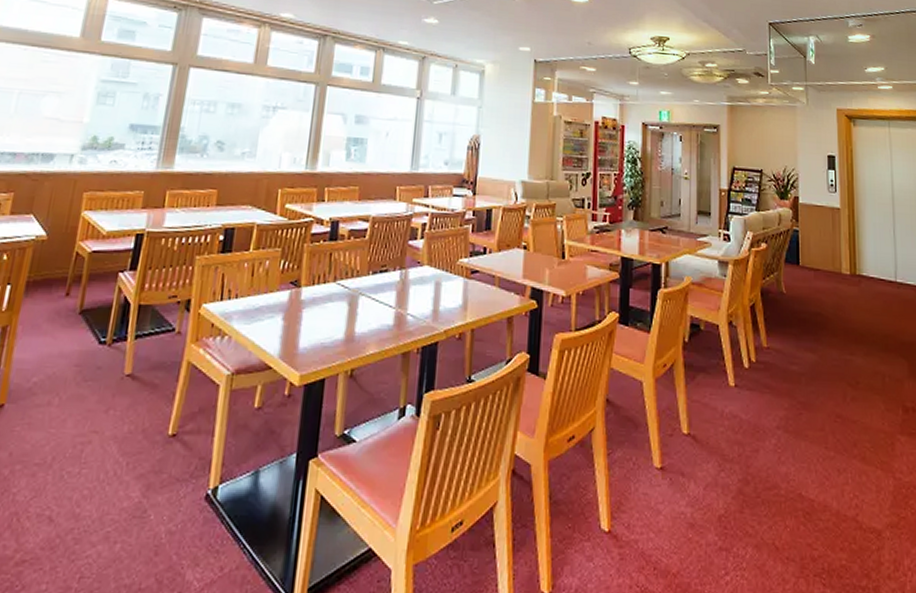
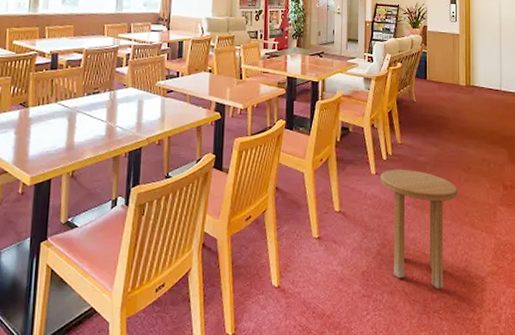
side table: none [740,381,843,544] -> present [380,170,458,289]

